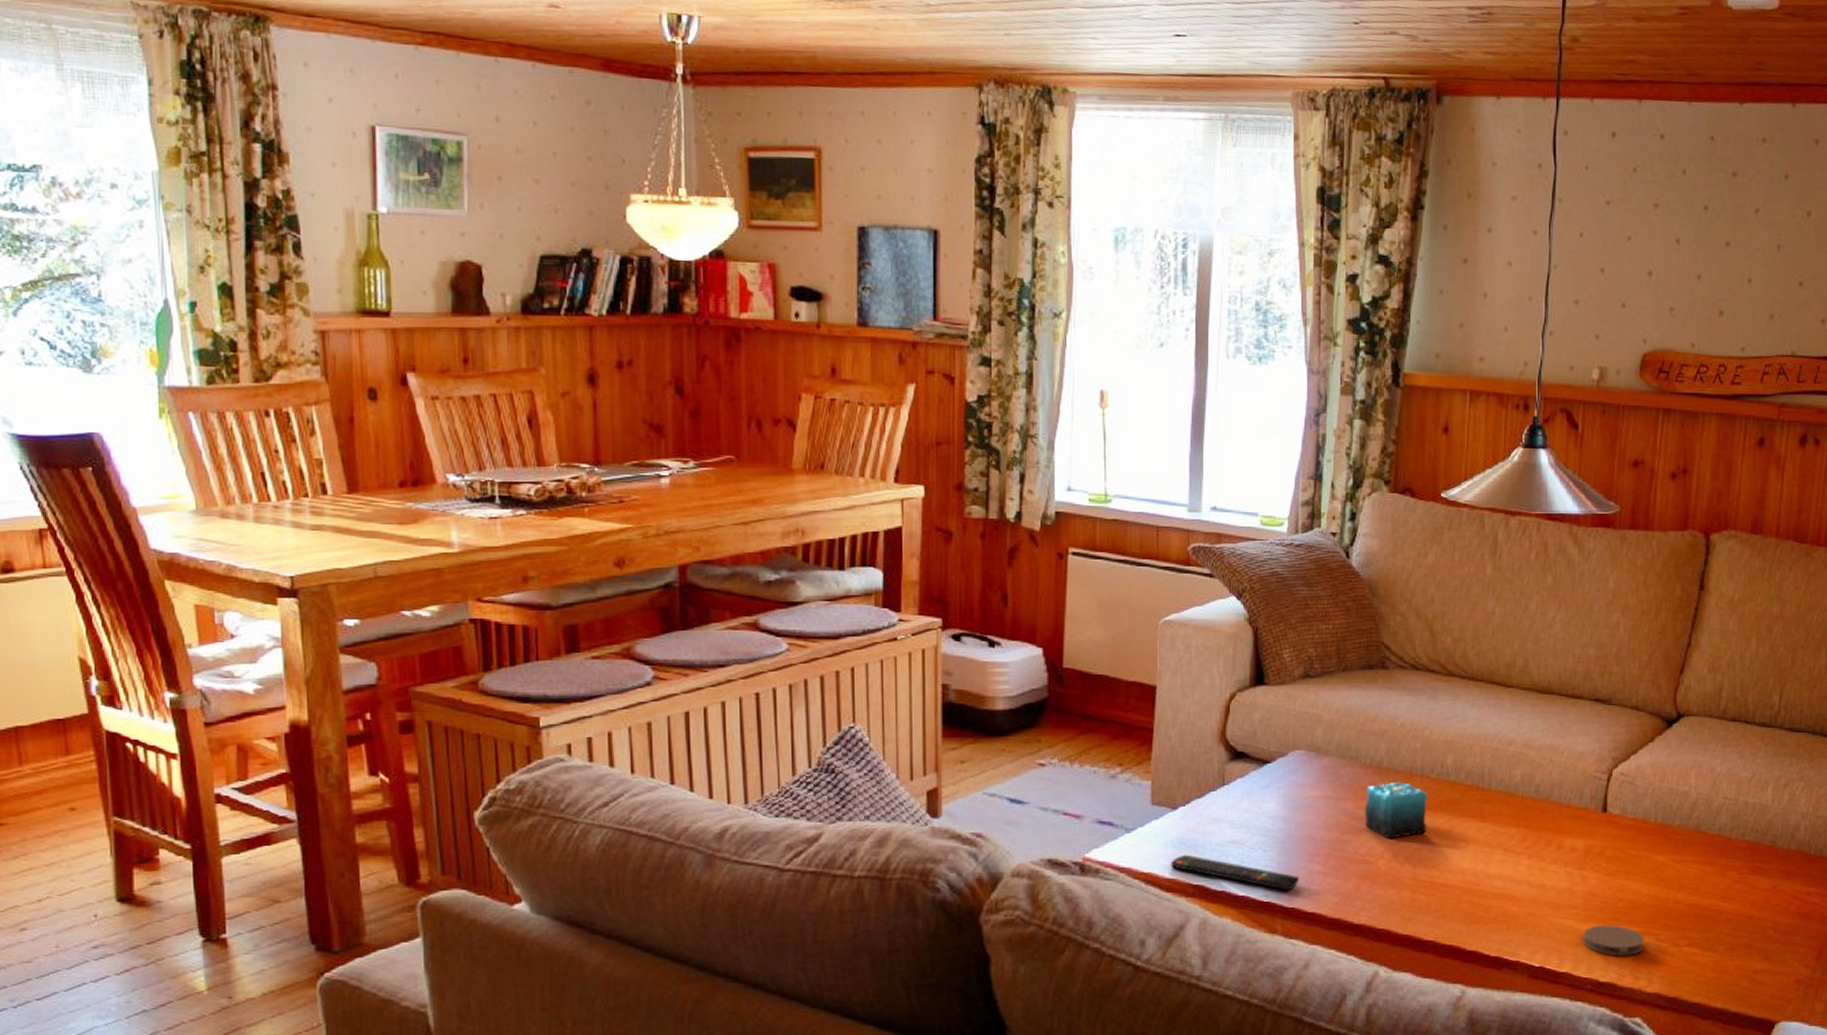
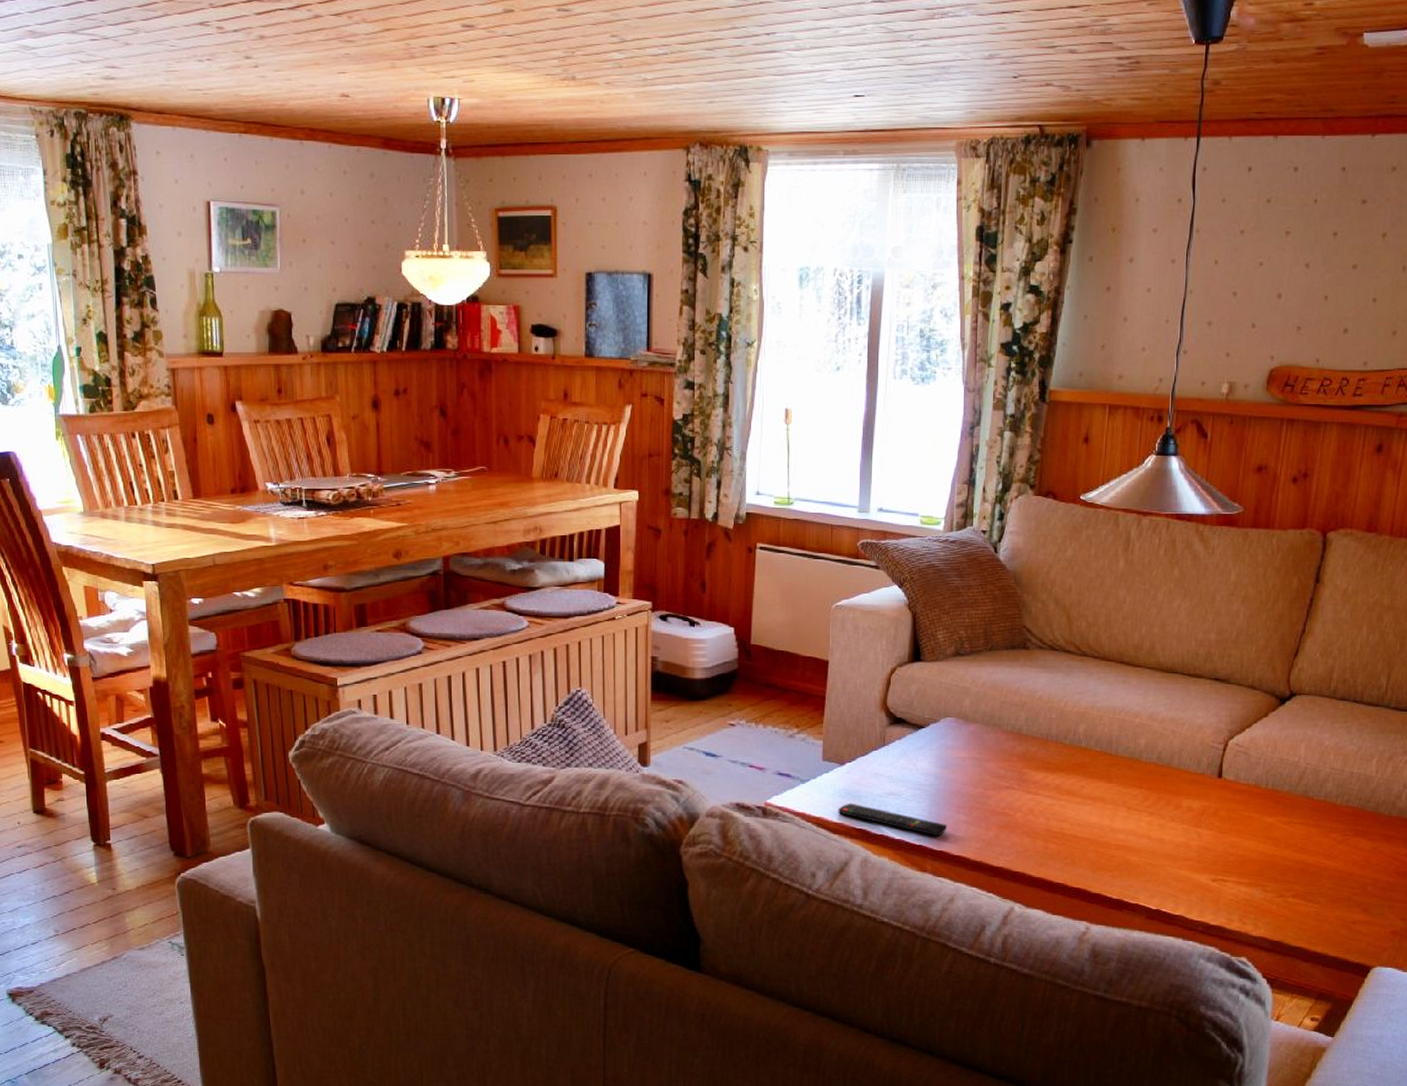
candle: present [1364,781,1427,839] -> none [1005,746,1061,795]
coaster: present [1583,924,1644,956] -> none [1196,876,1252,903]

